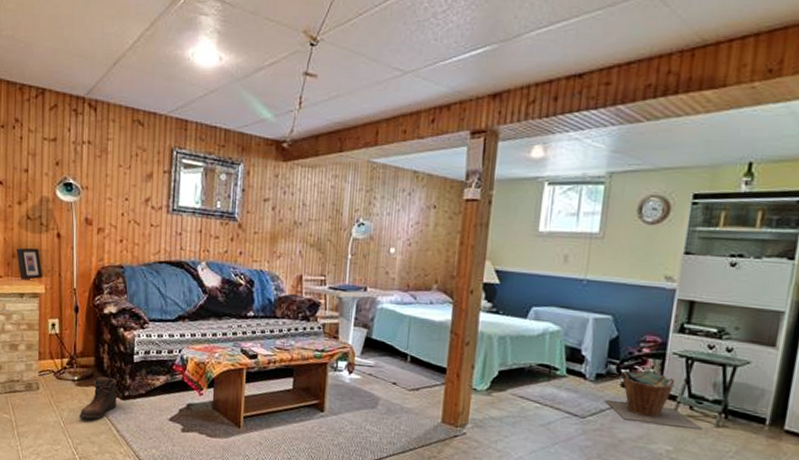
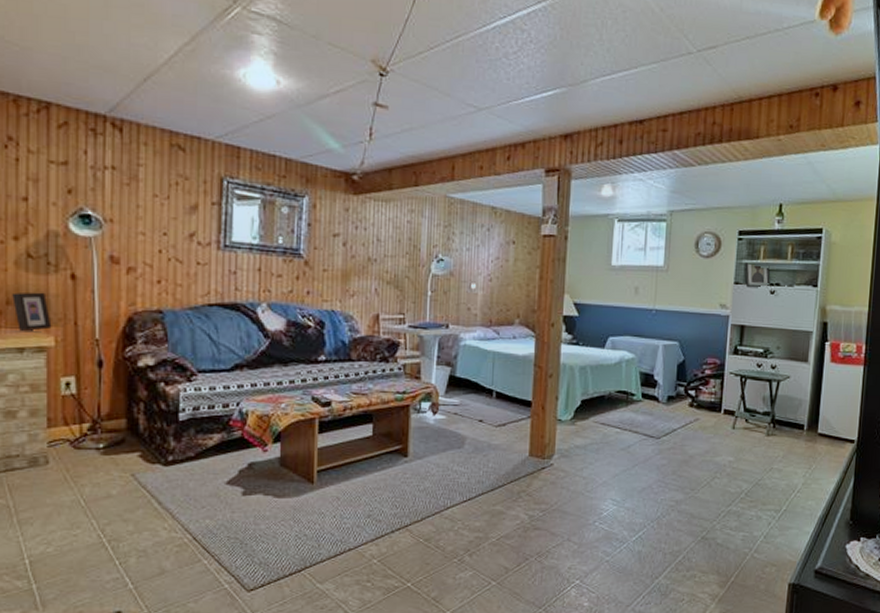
boot: present [79,376,118,420] -> none [107,441,158,493]
laundry basket: present [605,370,702,429] -> none [676,390,756,439]
picture frame: none [698,230,732,259] -> present [745,263,771,288]

